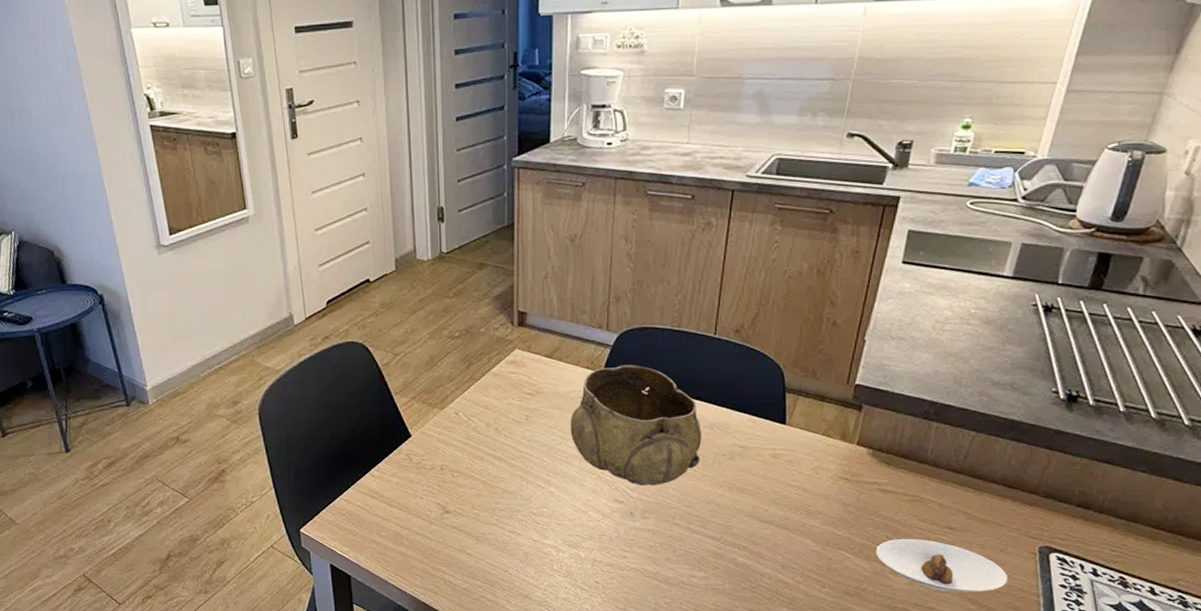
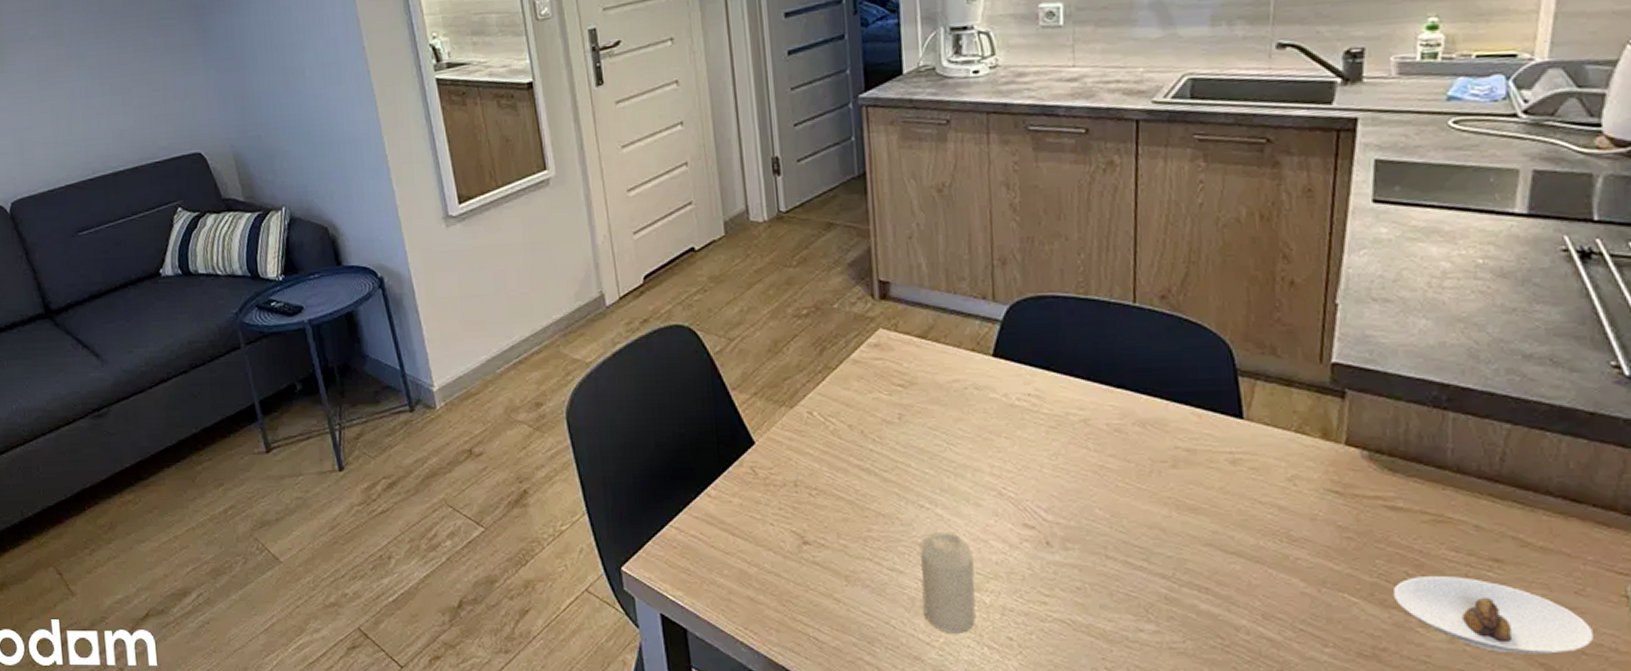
candle: none [534,505,574,579] -> present [920,532,976,633]
decorative bowl: present [570,365,701,485] -> none [956,344,1132,504]

